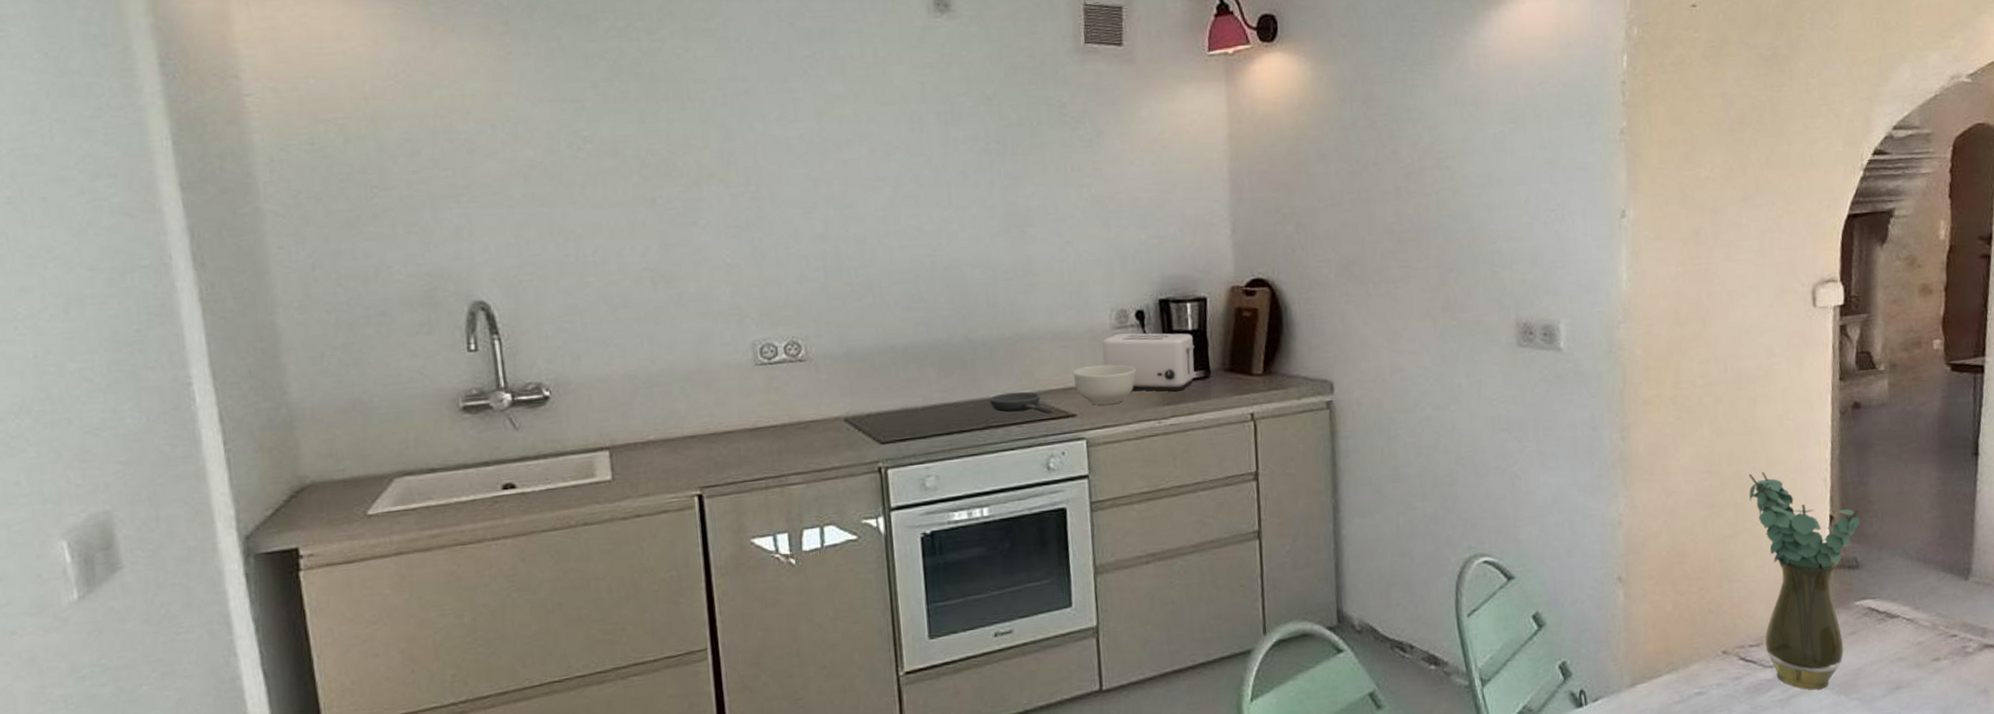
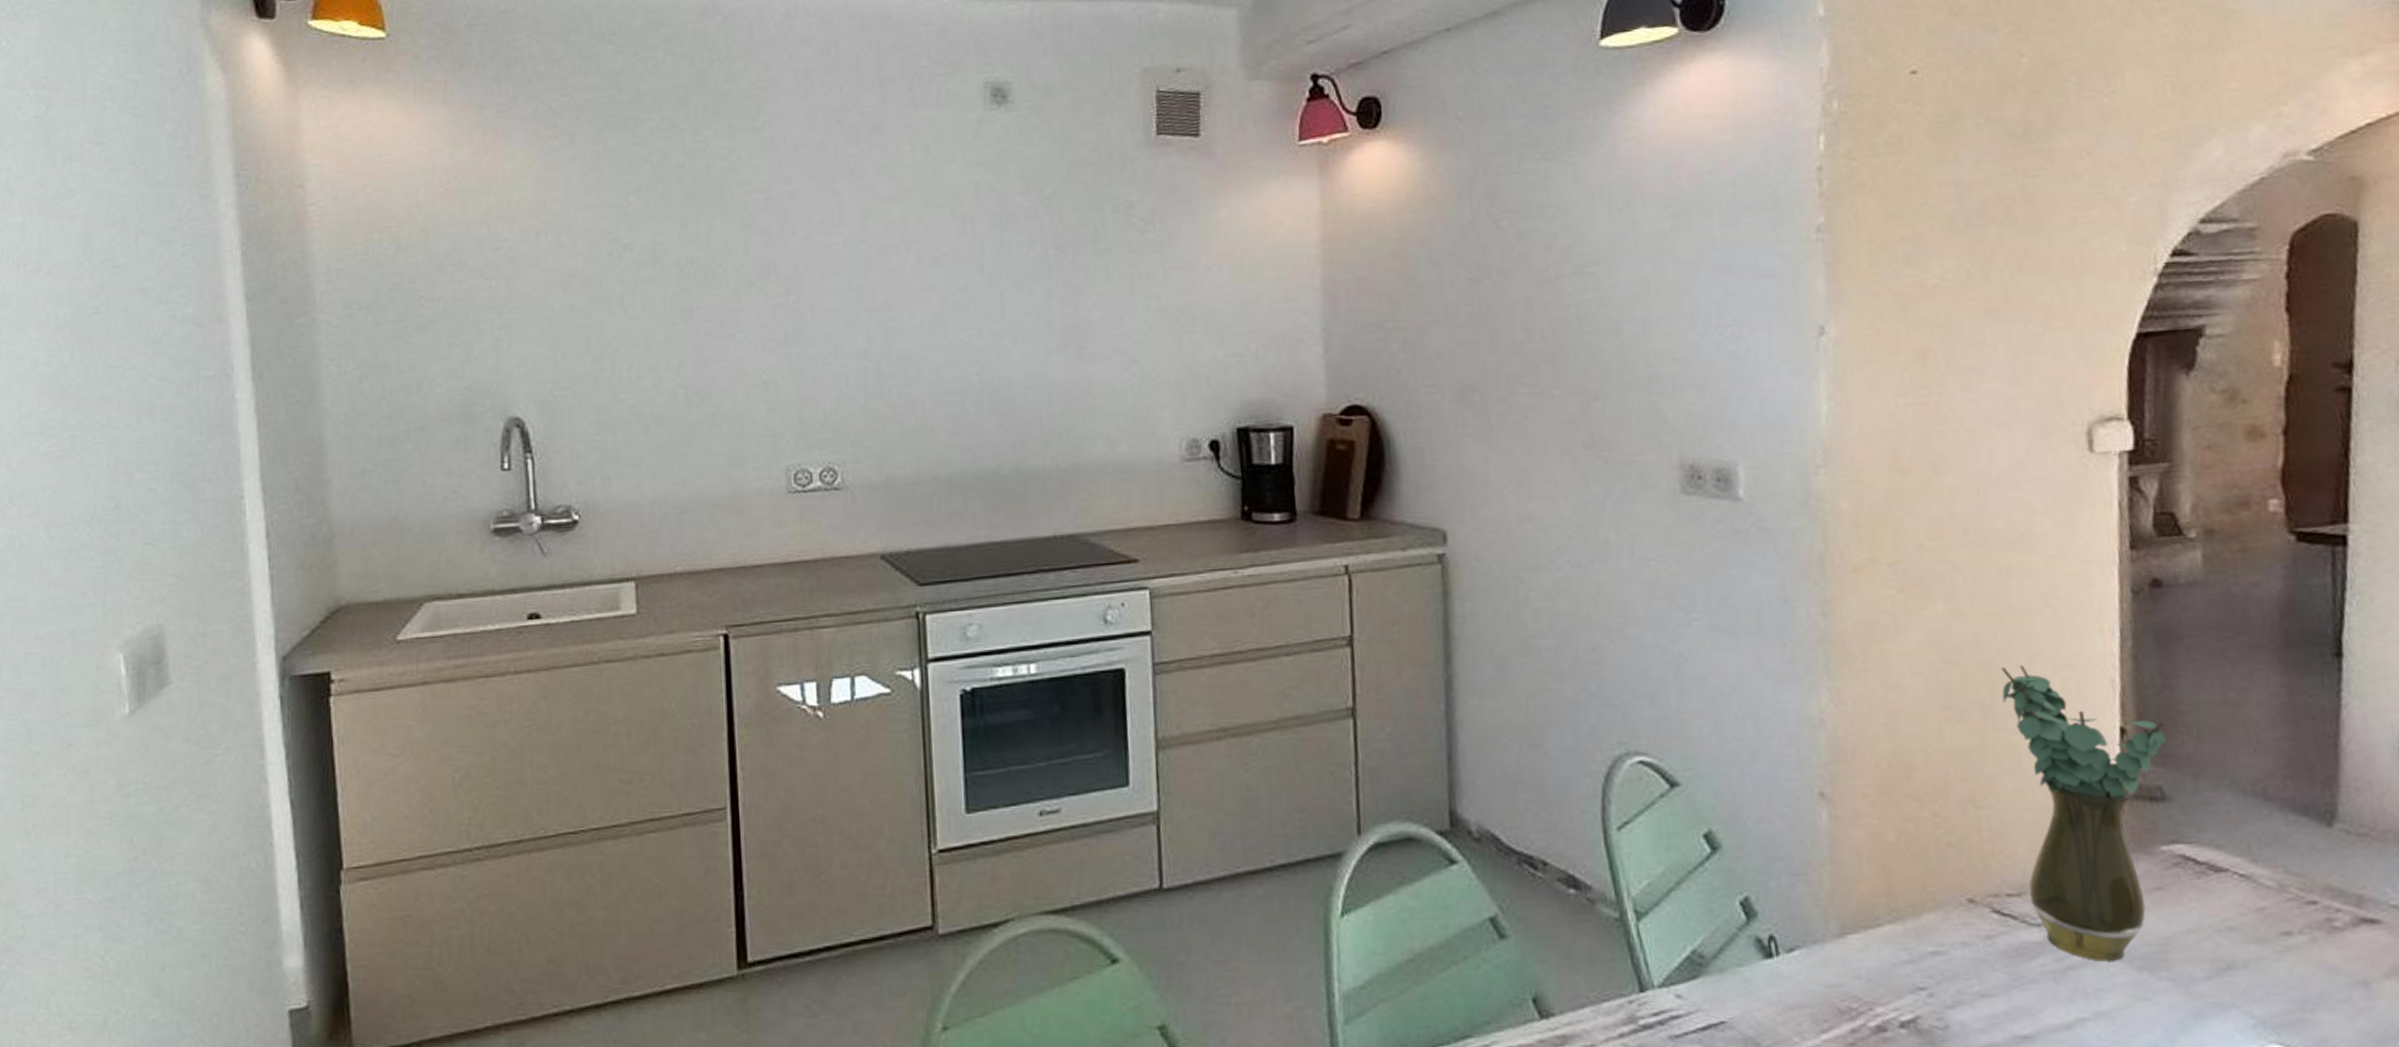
frying pan: present [990,391,1053,415] -> none [1041,531,1111,559]
bowl: present [1072,364,1137,406] -> none [1135,502,1210,551]
toaster: present [1102,333,1195,392] -> none [1170,466,1278,537]

